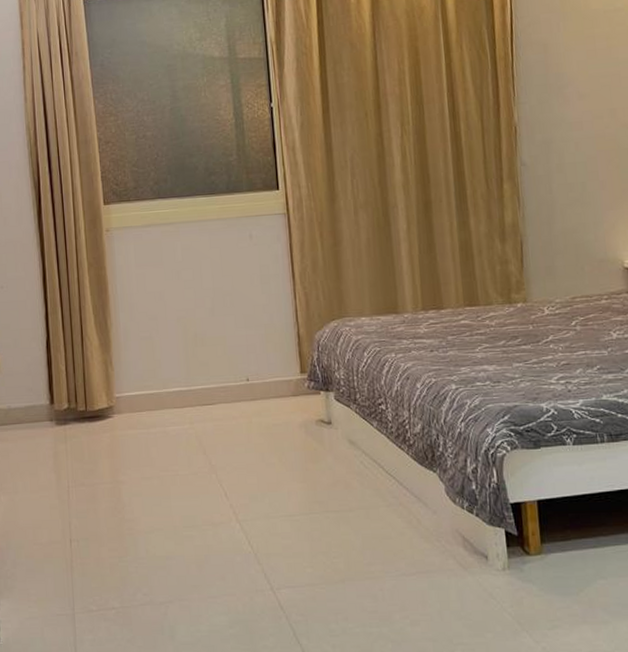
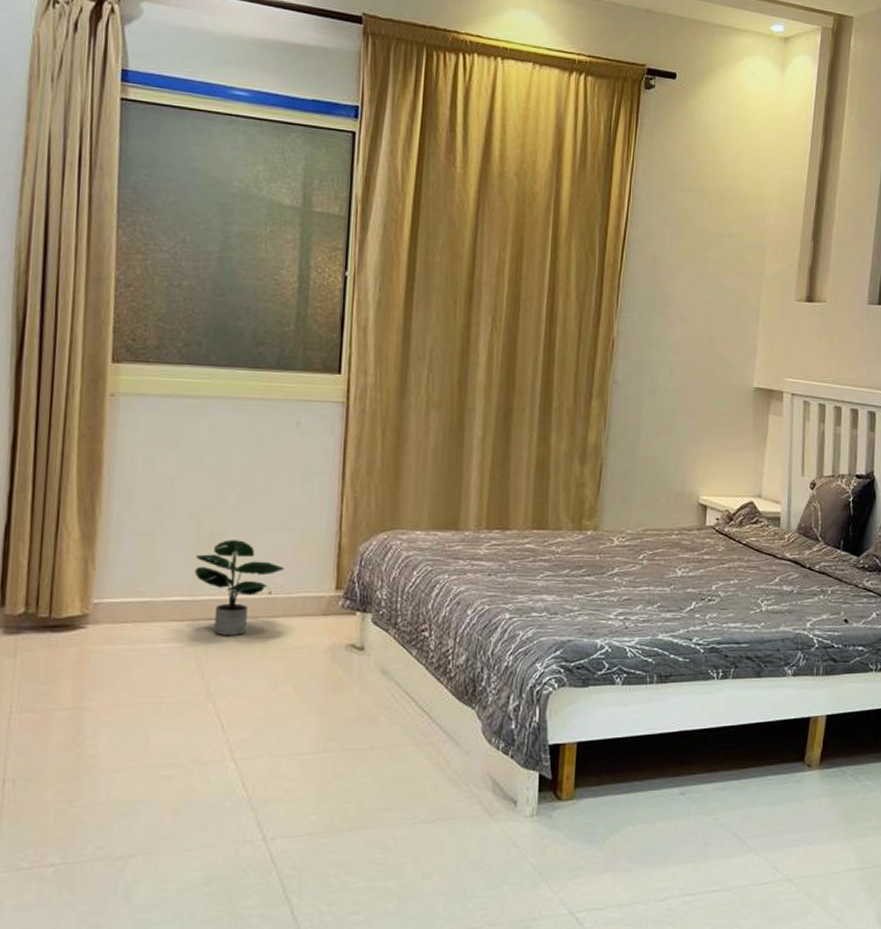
potted plant: none [186,337,257,418] -> present [194,540,285,635]

